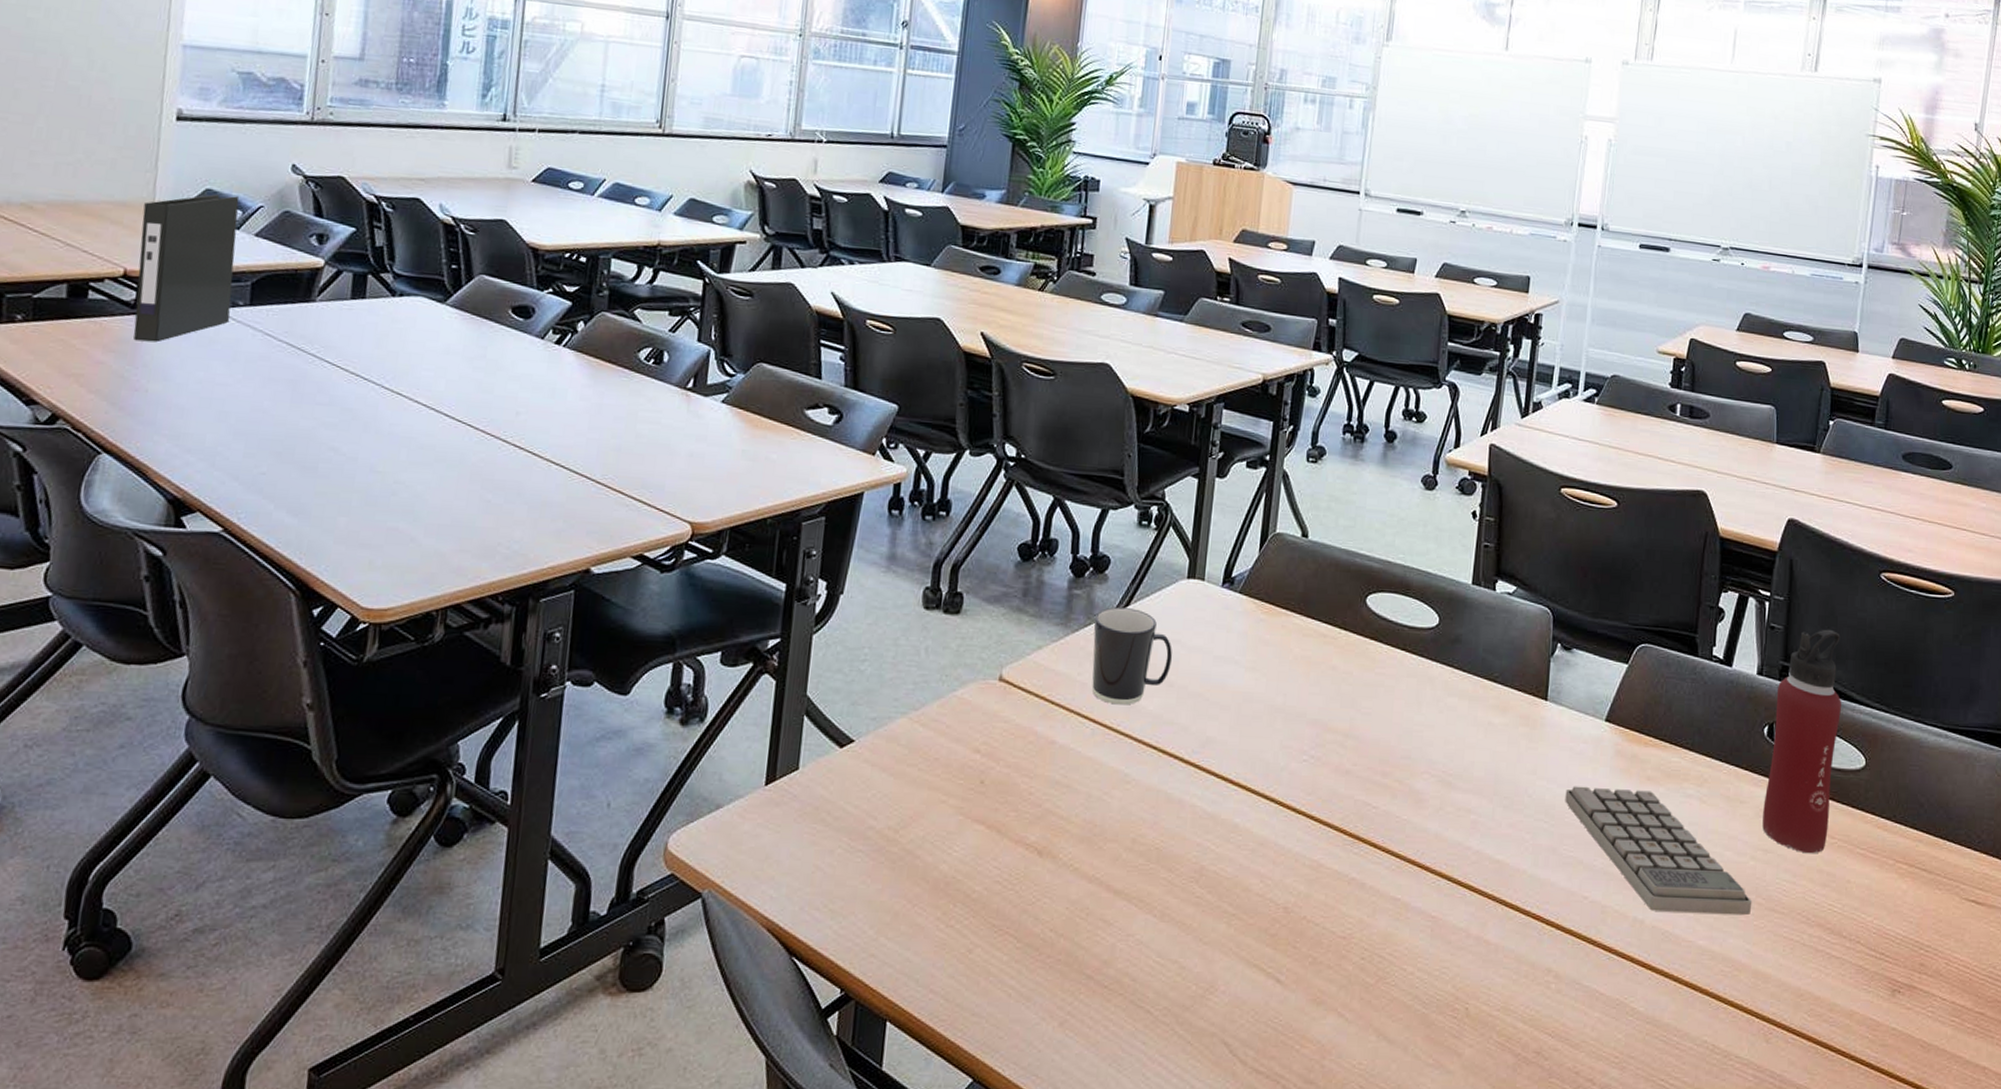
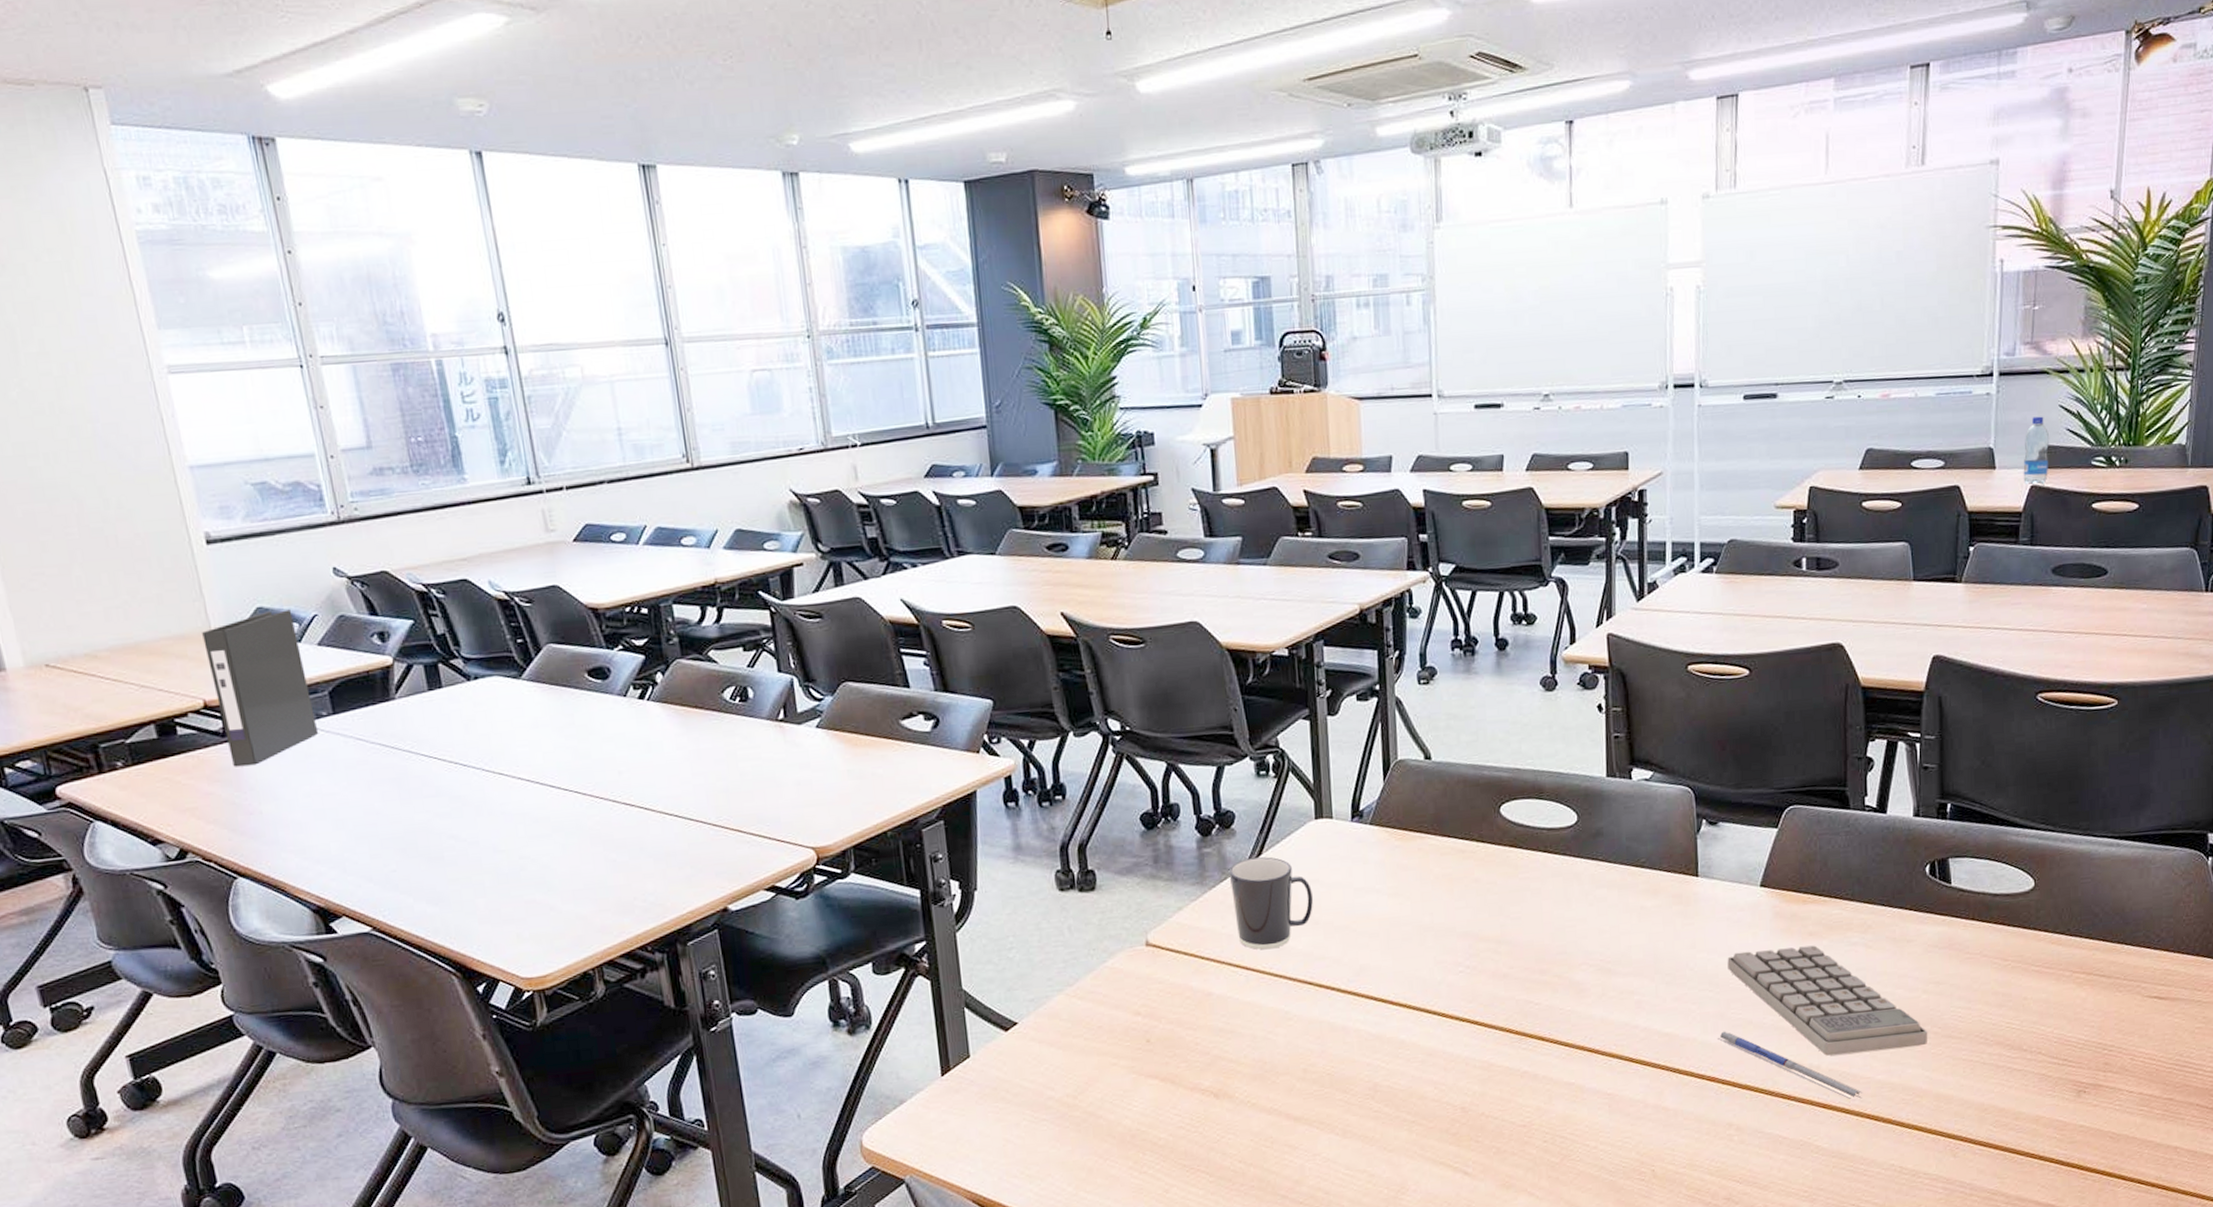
pen: none [1547,867,1684,963] -> present [1718,1031,1863,1099]
water bottle: present [1762,629,1841,854] -> none [1931,759,2005,979]
bottle: none [1882,311,1909,374] -> present [2023,416,2050,485]

